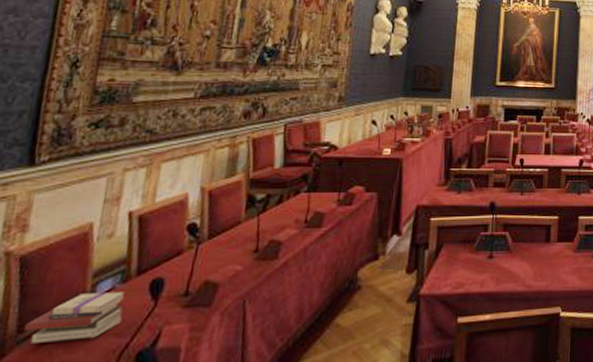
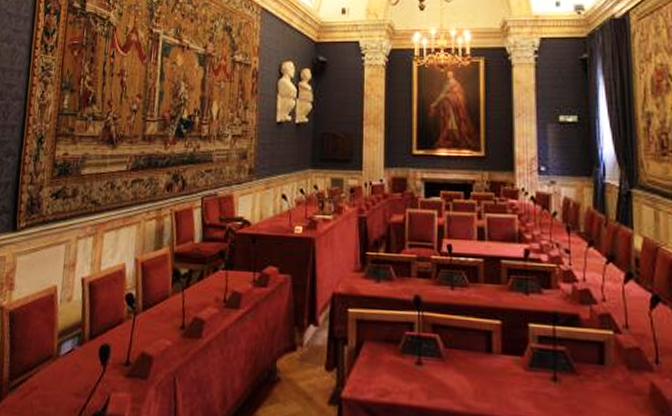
books: present [24,292,124,343] -> none [14,351,81,396]

